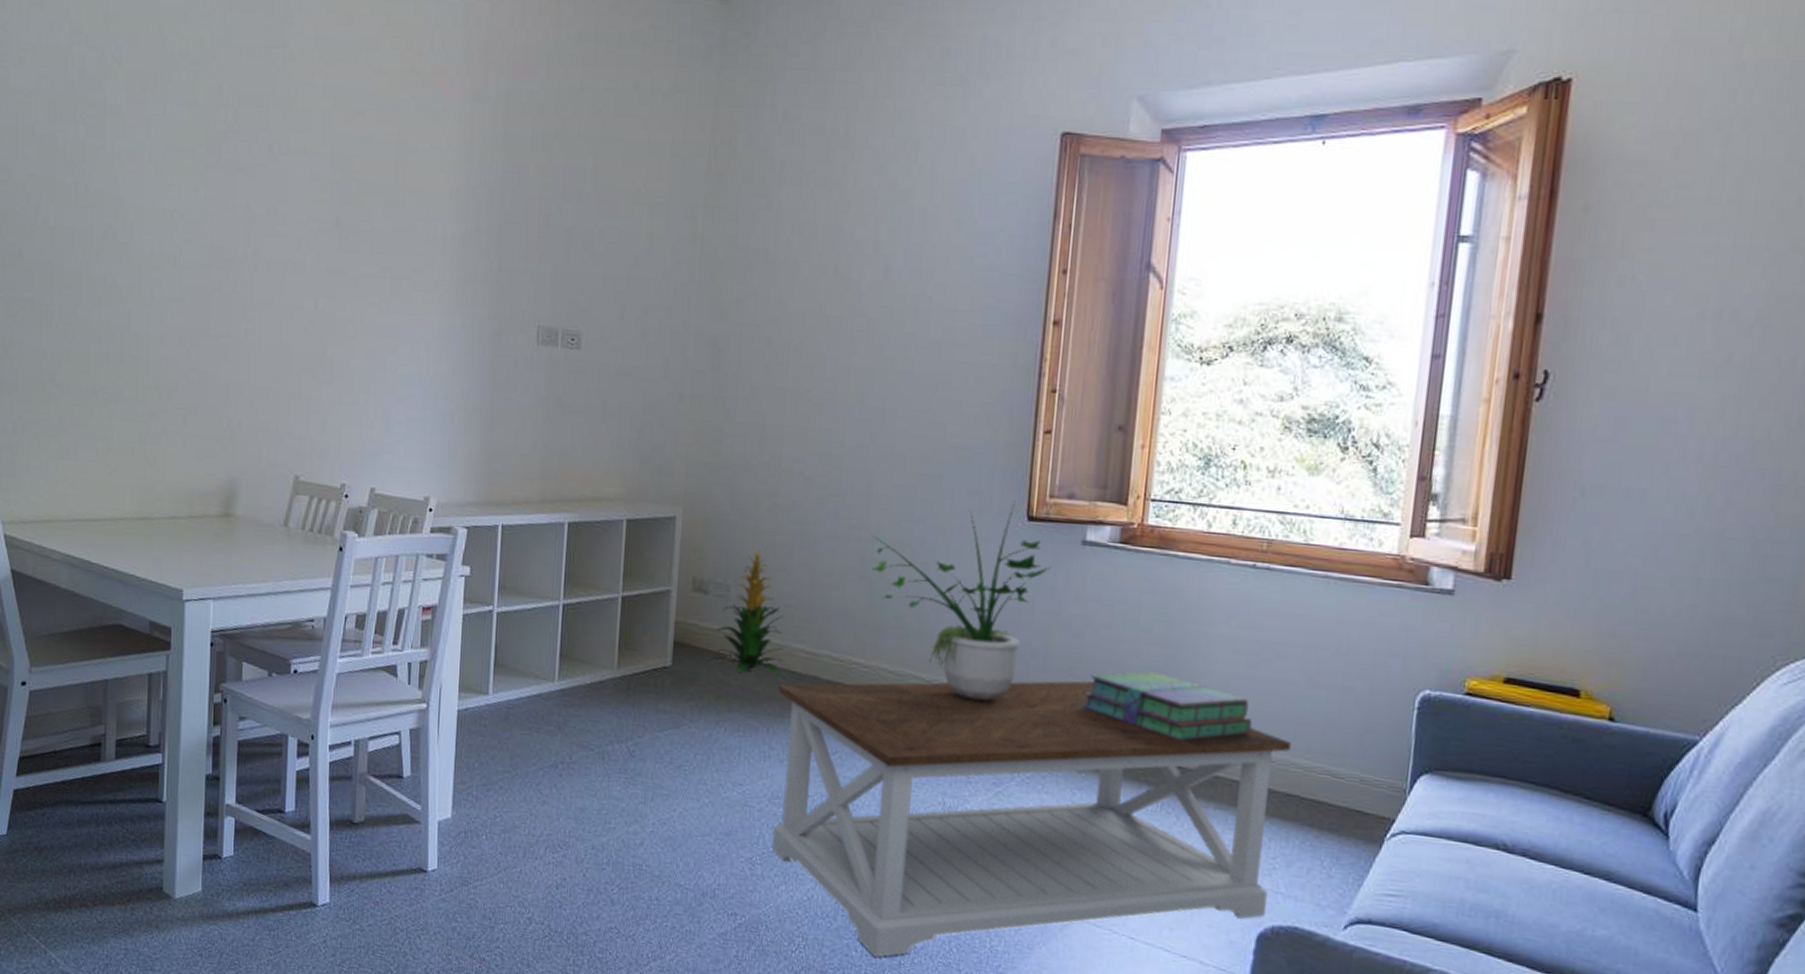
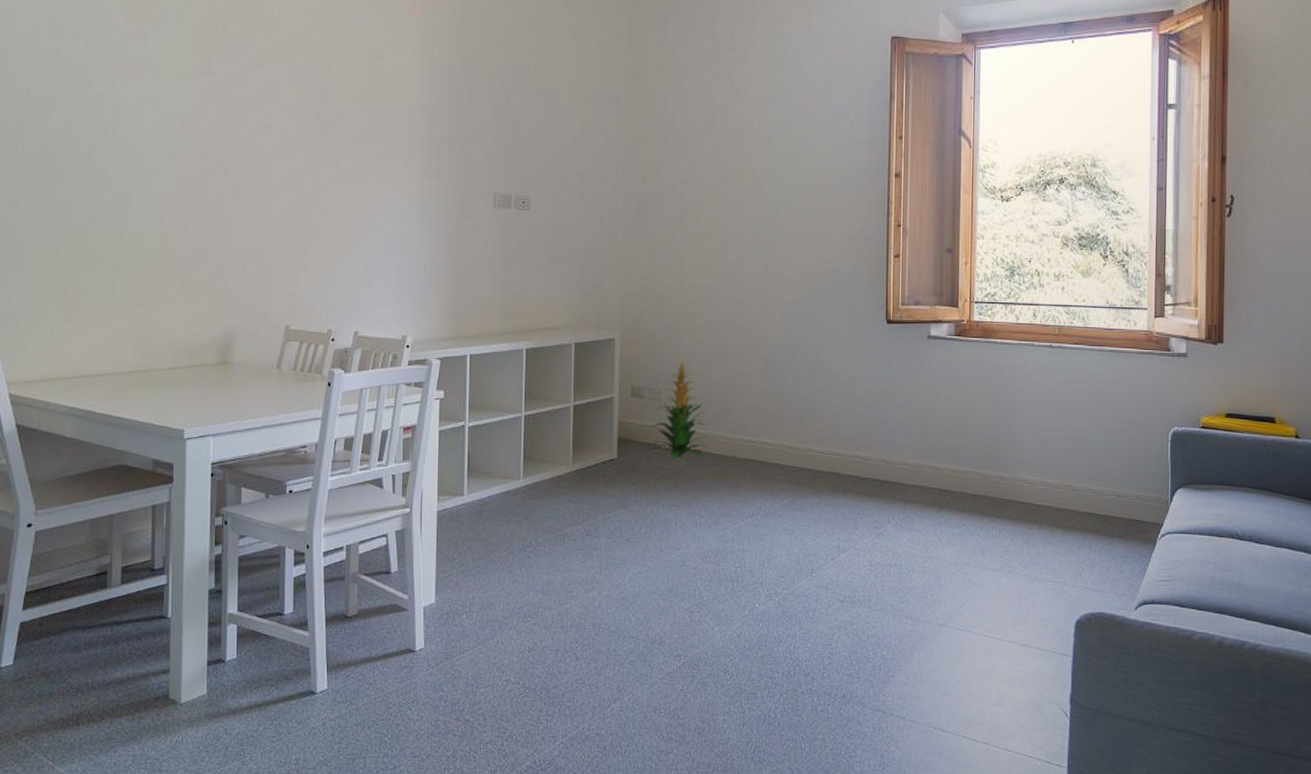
coffee table: present [772,680,1291,957] -> none [704,442,1087,676]
potted plant: present [872,501,1052,702] -> none [771,309,907,464]
stack of books: present [1083,671,1253,741] -> none [937,431,1059,481]

